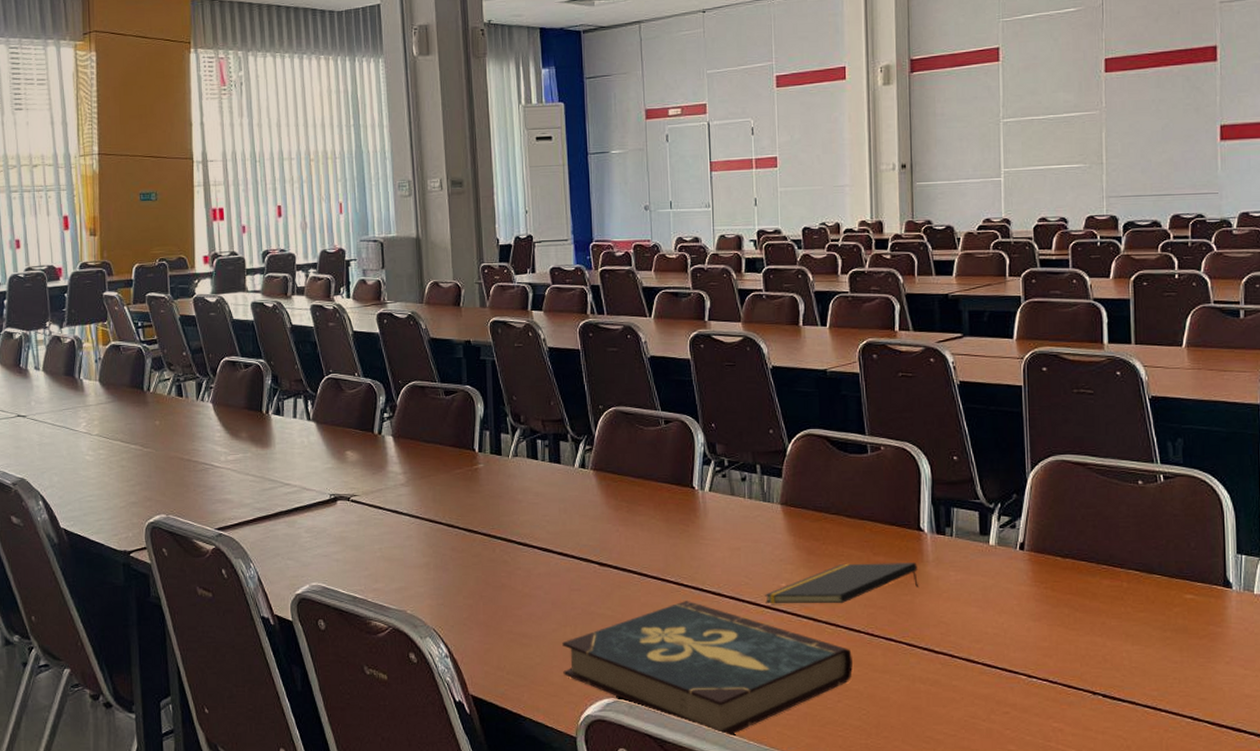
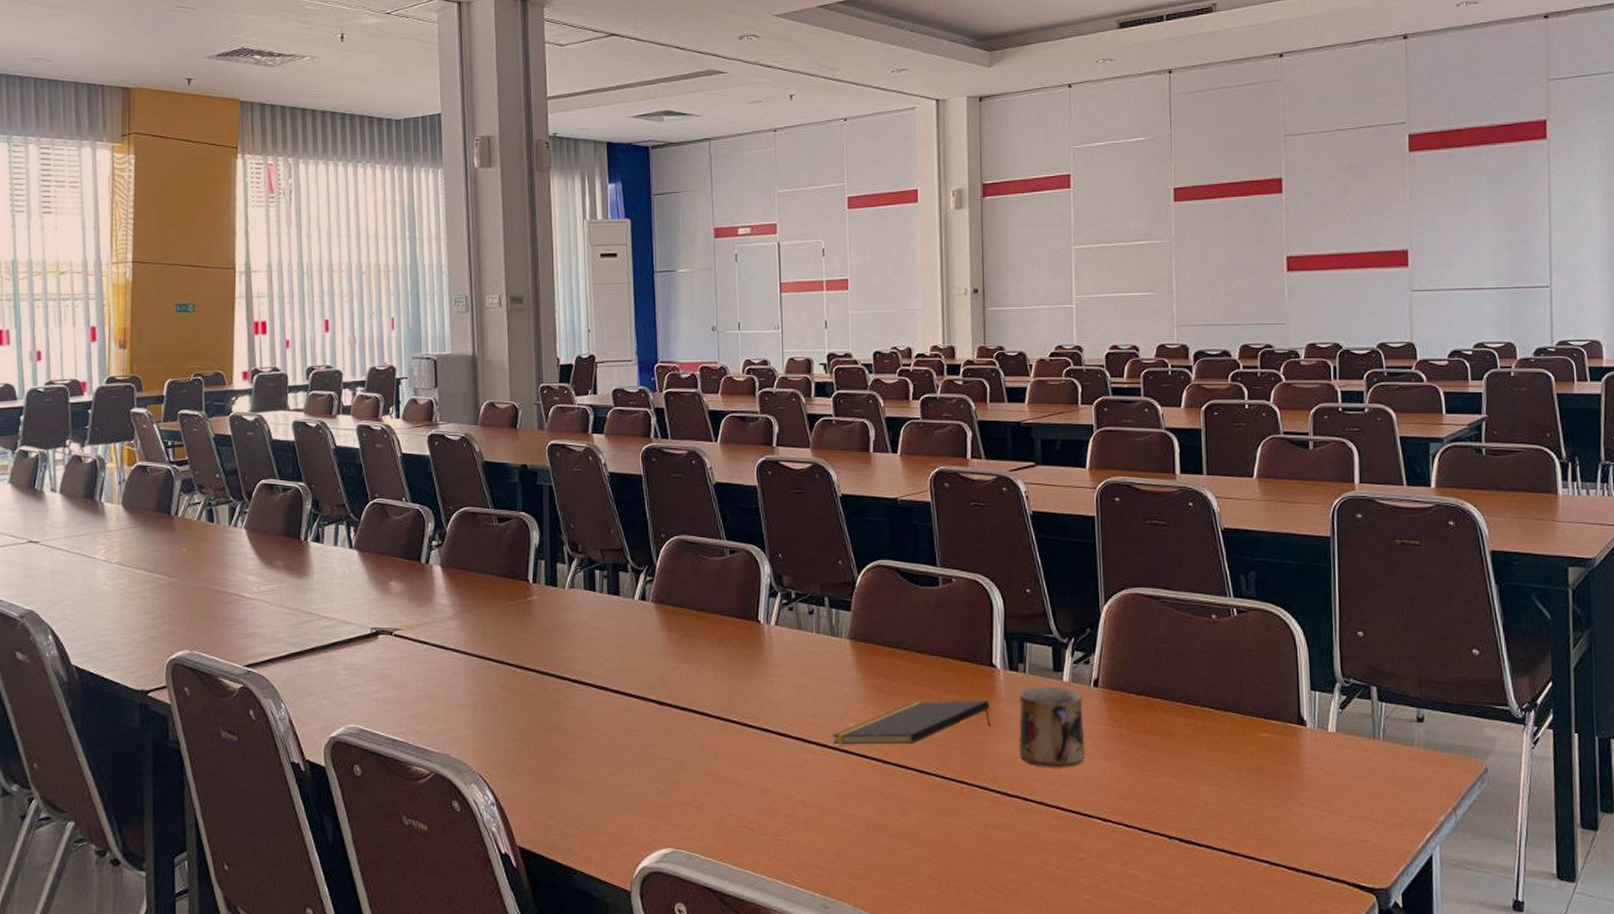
book: present [562,601,854,737] -> none [618,742,924,889]
mug: none [946,549,1012,626] -> present [1019,686,1086,767]

